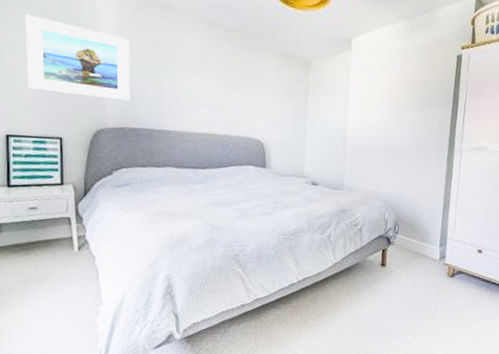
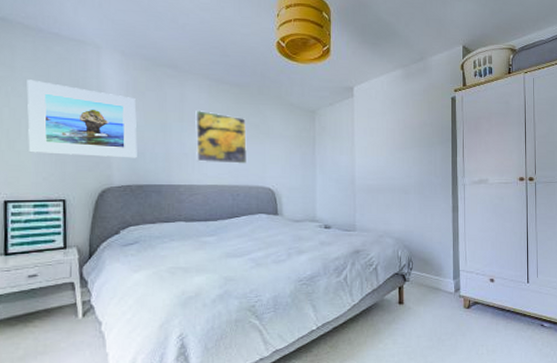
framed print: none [187,55,239,115] -> present [195,110,247,165]

